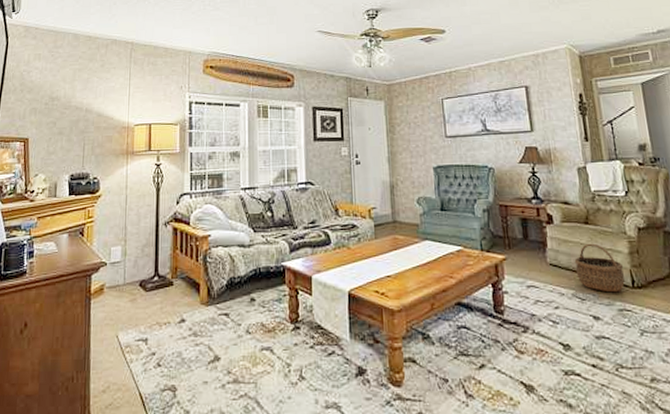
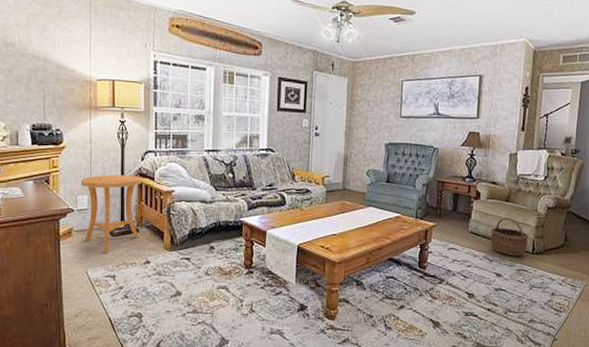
side table: none [114,221,177,312] -> present [80,175,142,253]

